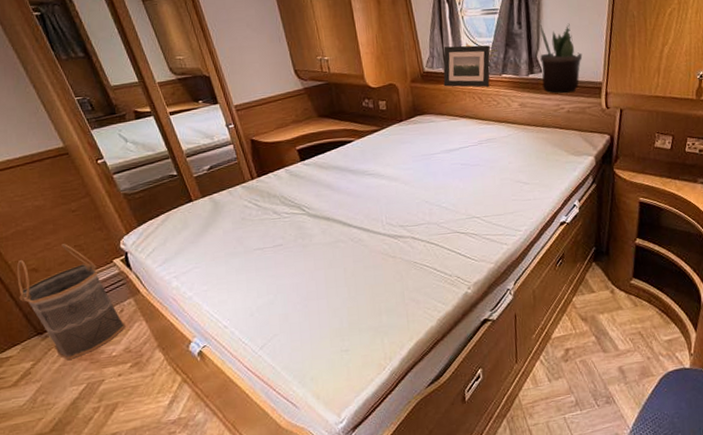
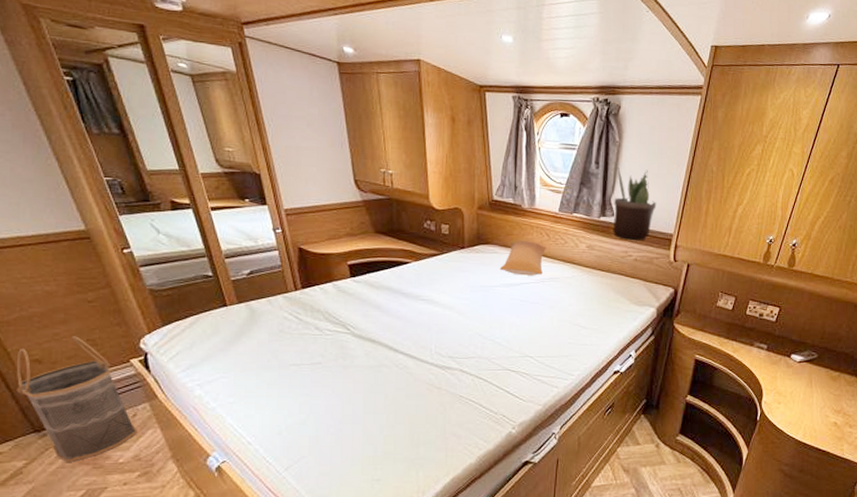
pillow: none [438,107,481,141] -> present [500,241,547,276]
picture frame: present [443,45,491,88] -> none [511,177,565,224]

